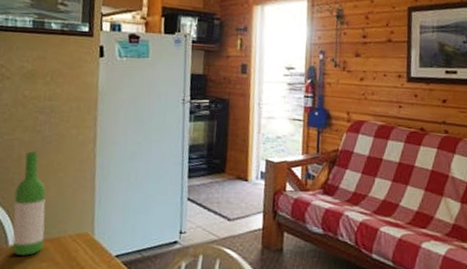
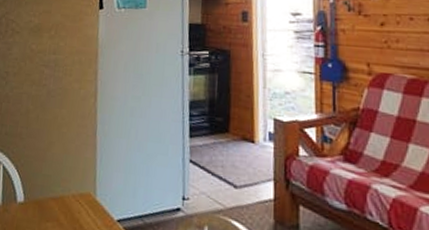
wine bottle: present [12,151,46,257] -> none [20,105,51,215]

